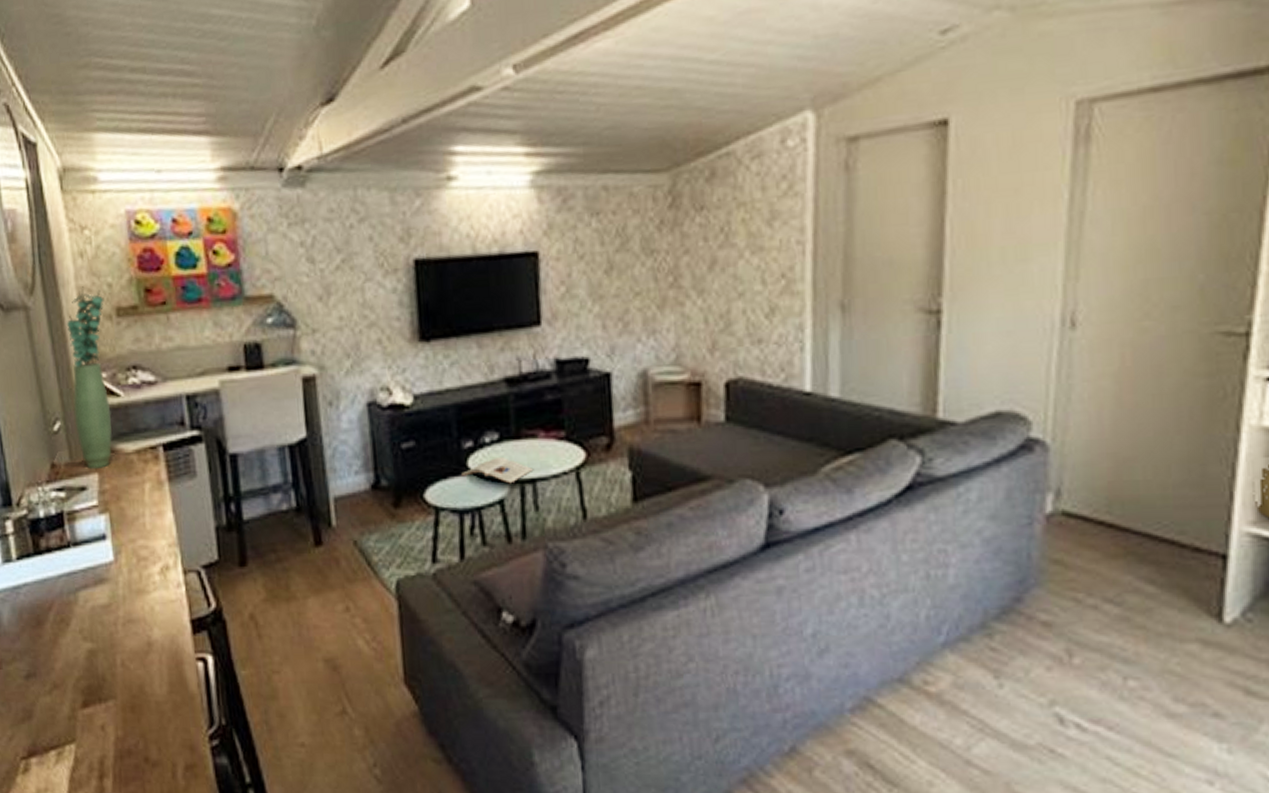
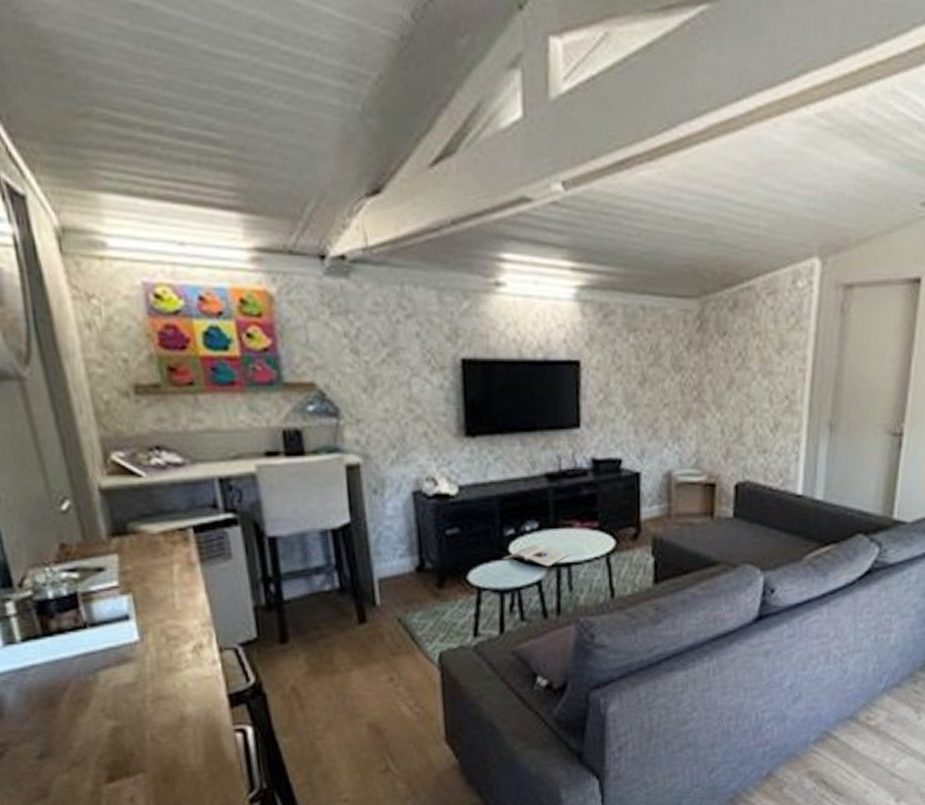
vase: present [66,286,112,470] -> none [72,359,134,551]

